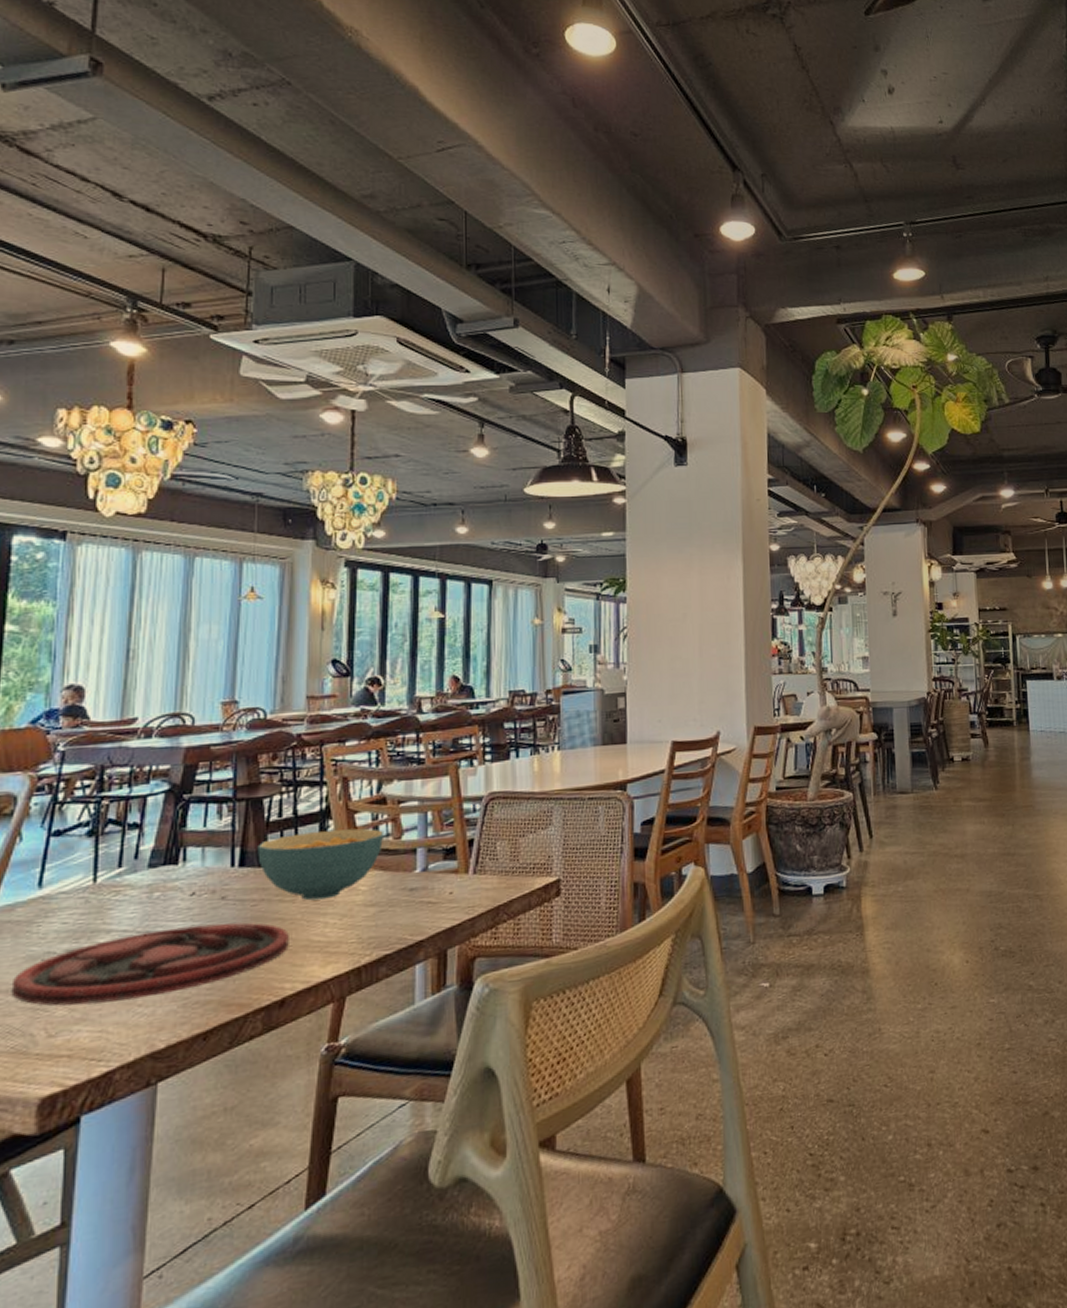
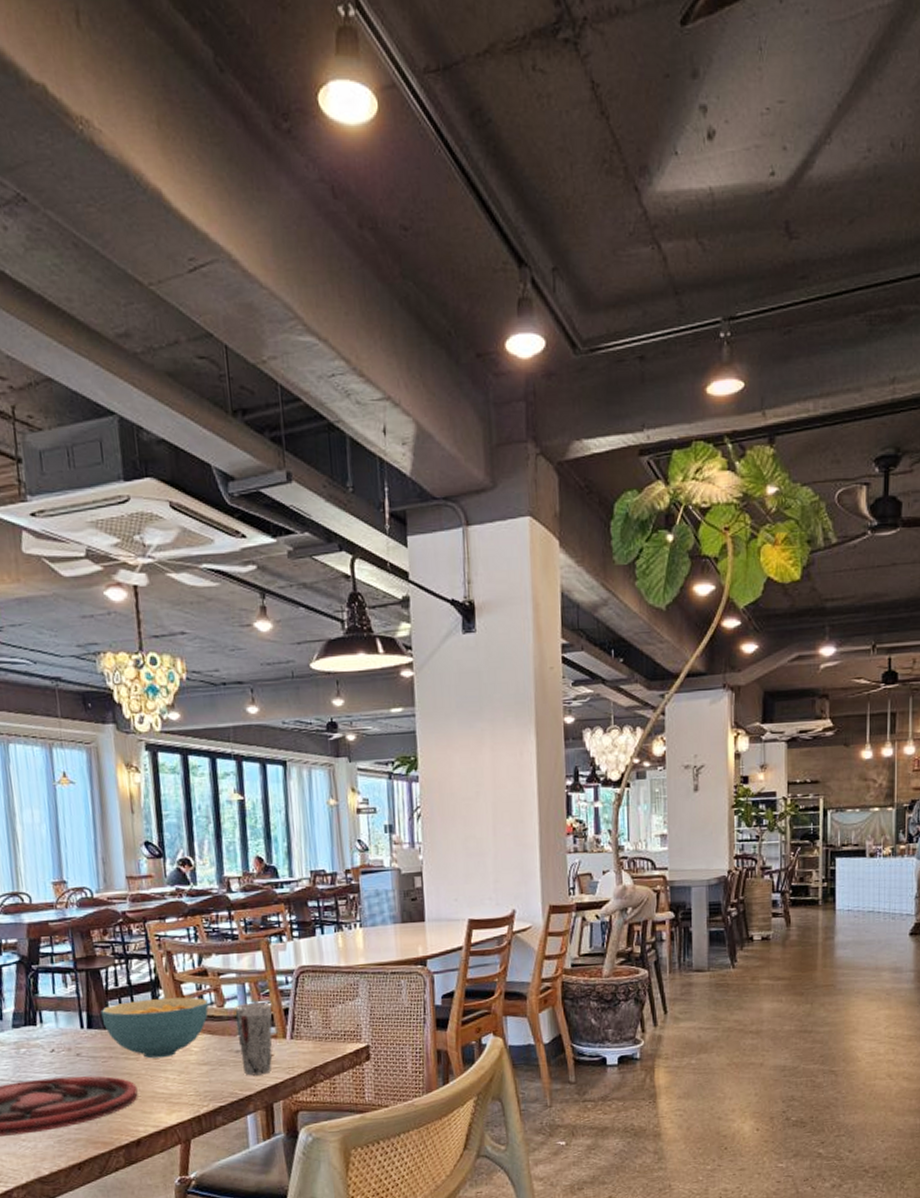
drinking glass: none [413,833,456,918] -> present [234,1002,273,1076]

